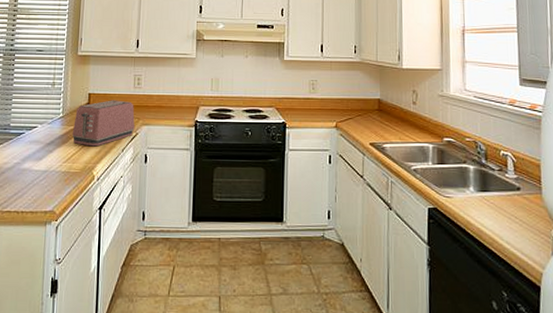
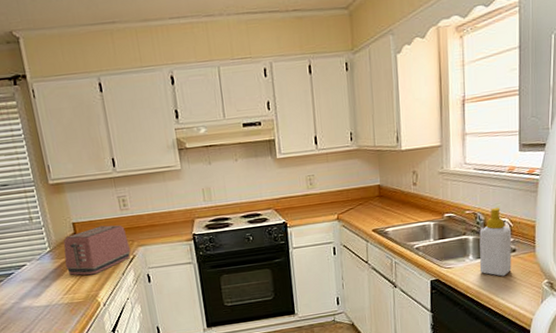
soap bottle: none [480,139,516,216] -> present [479,207,512,277]

